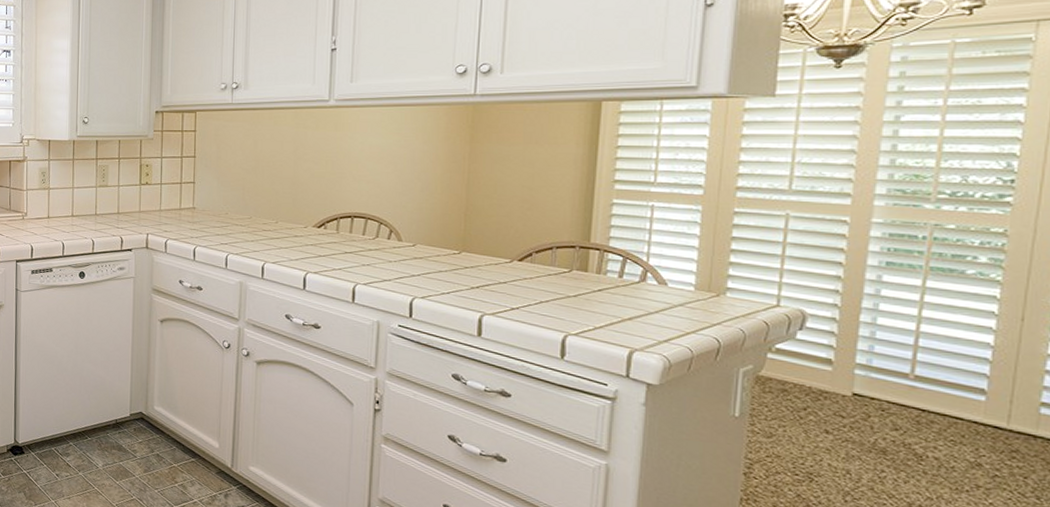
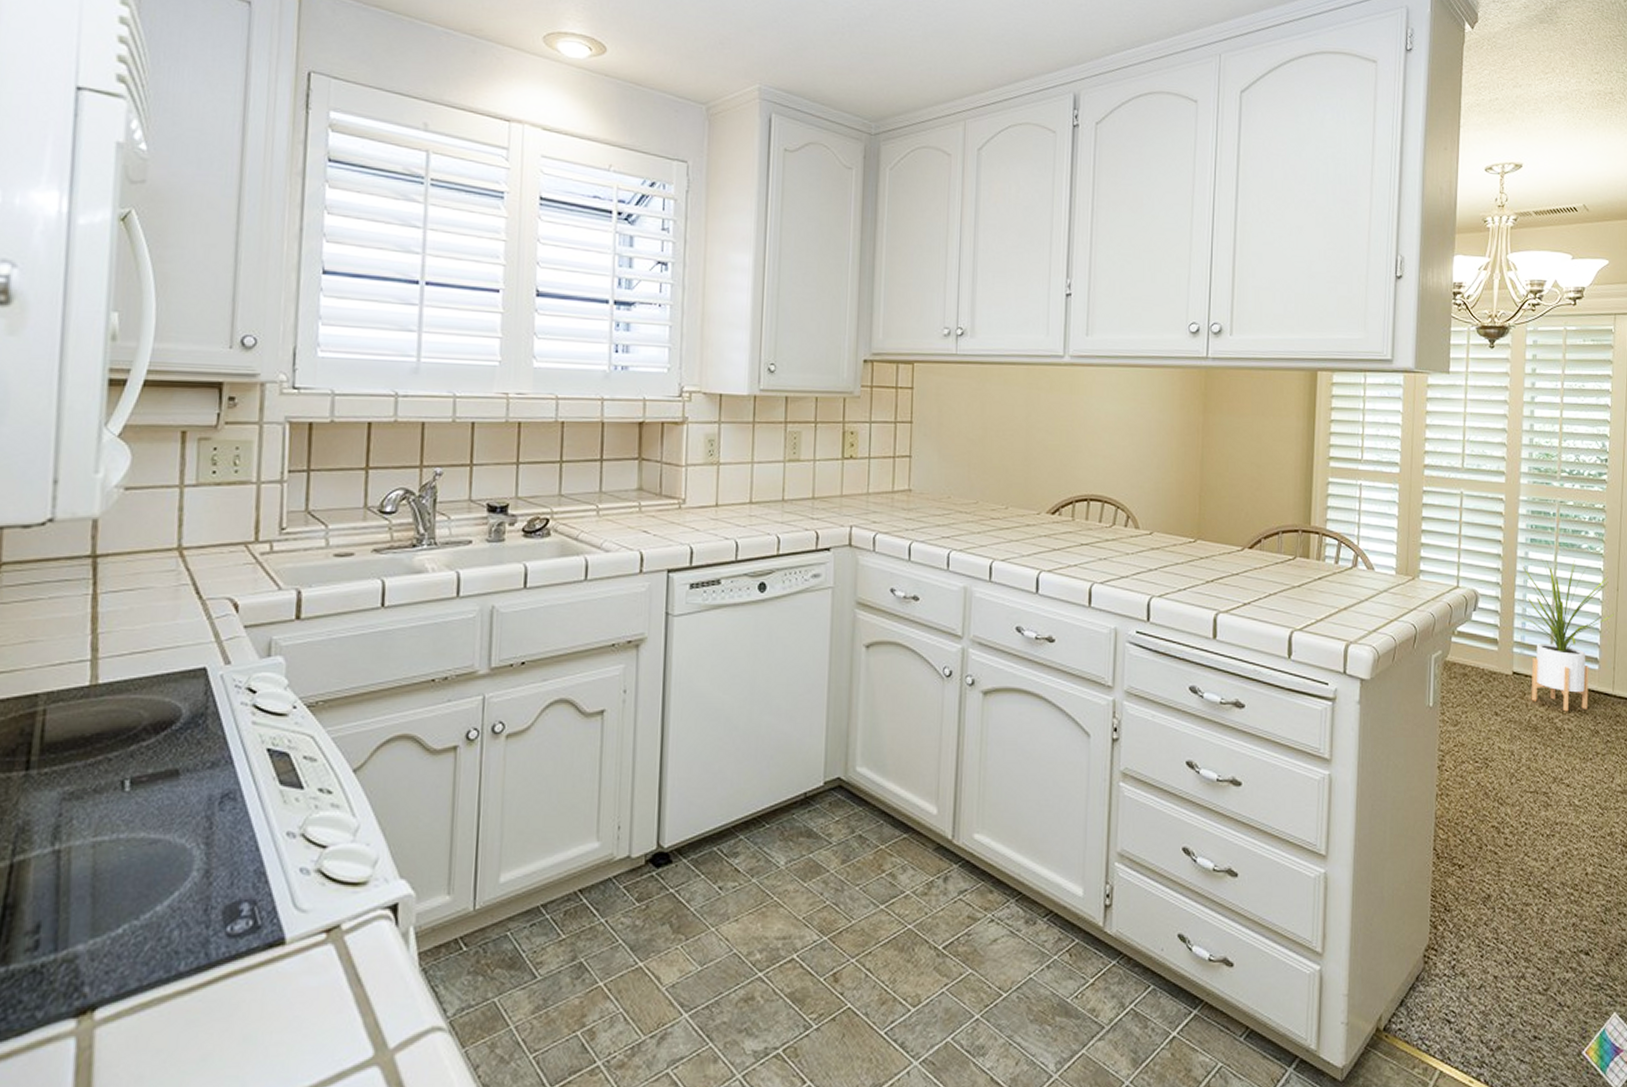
house plant: none [859,283,1015,440] -> present [1515,559,1614,712]

